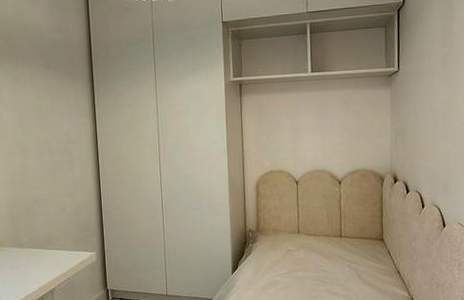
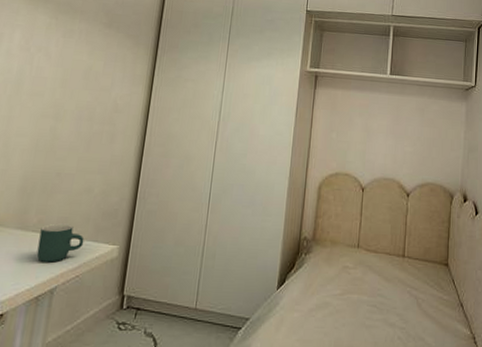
mug: none [32,239,68,270] -> present [36,223,84,263]

